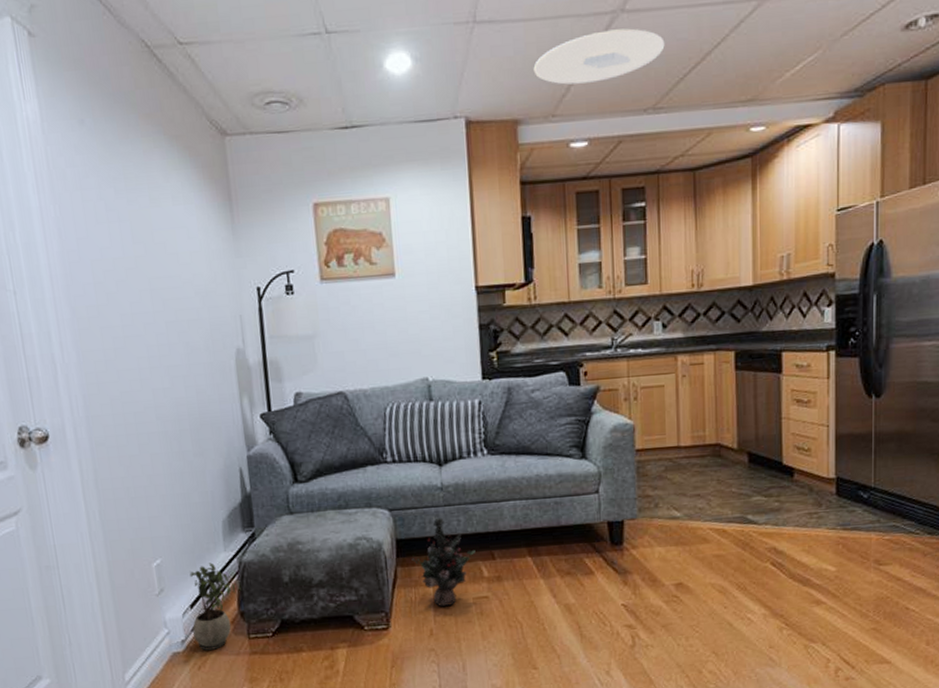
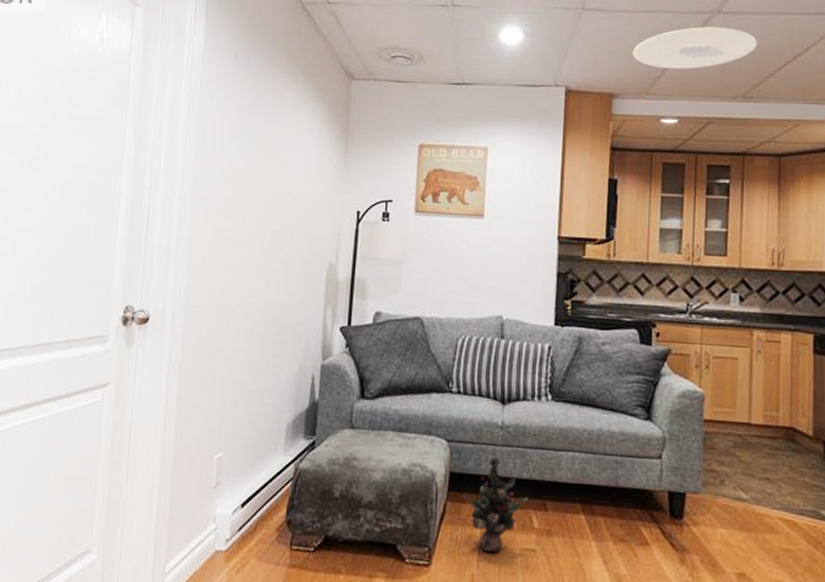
potted plant: present [189,563,239,650] -> none [238,464,292,555]

